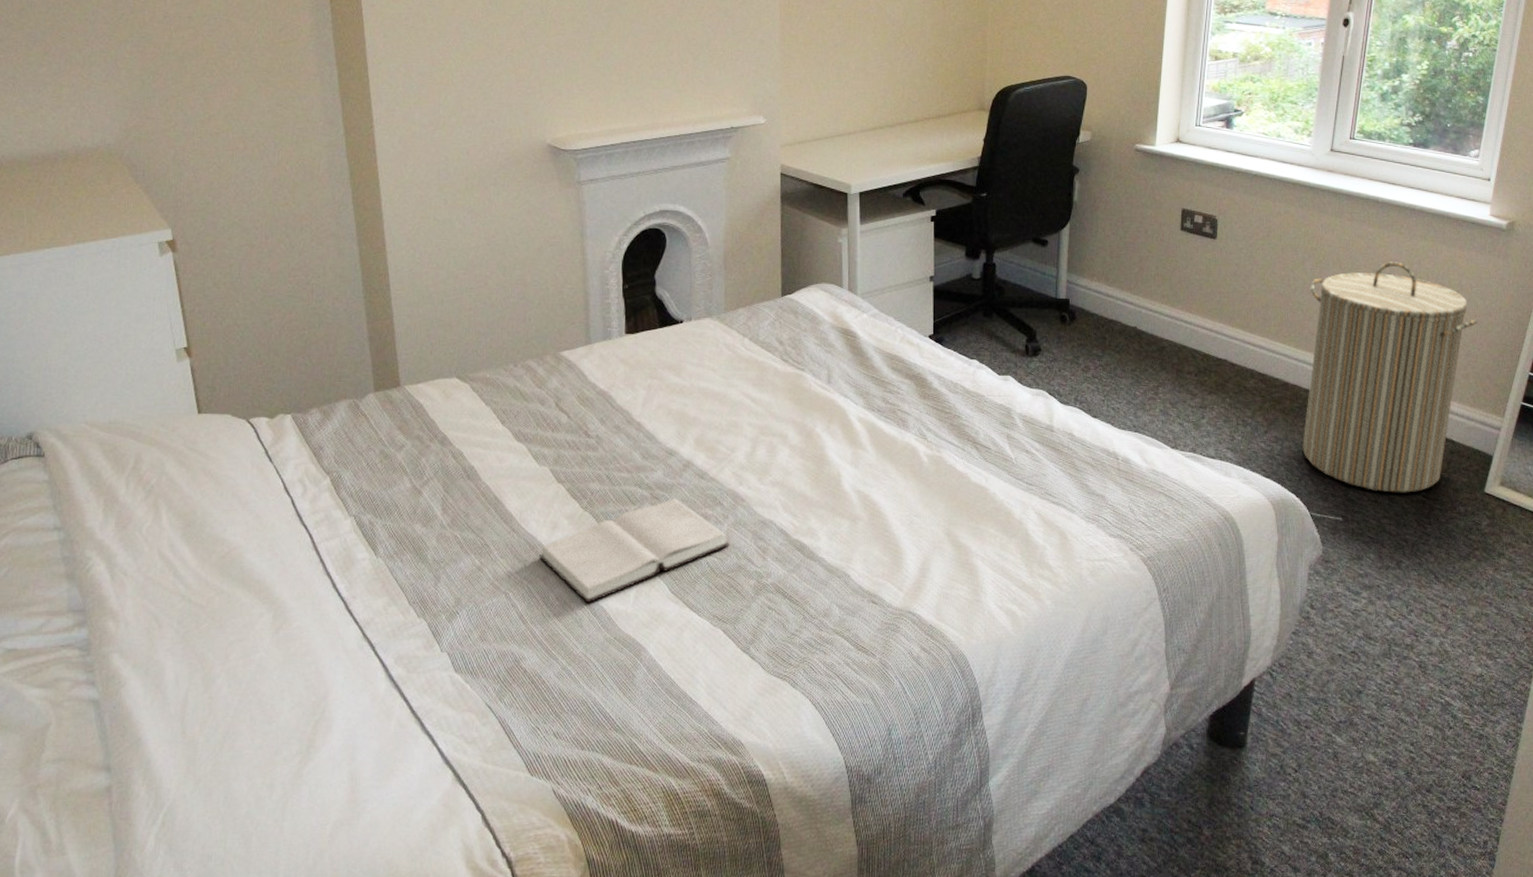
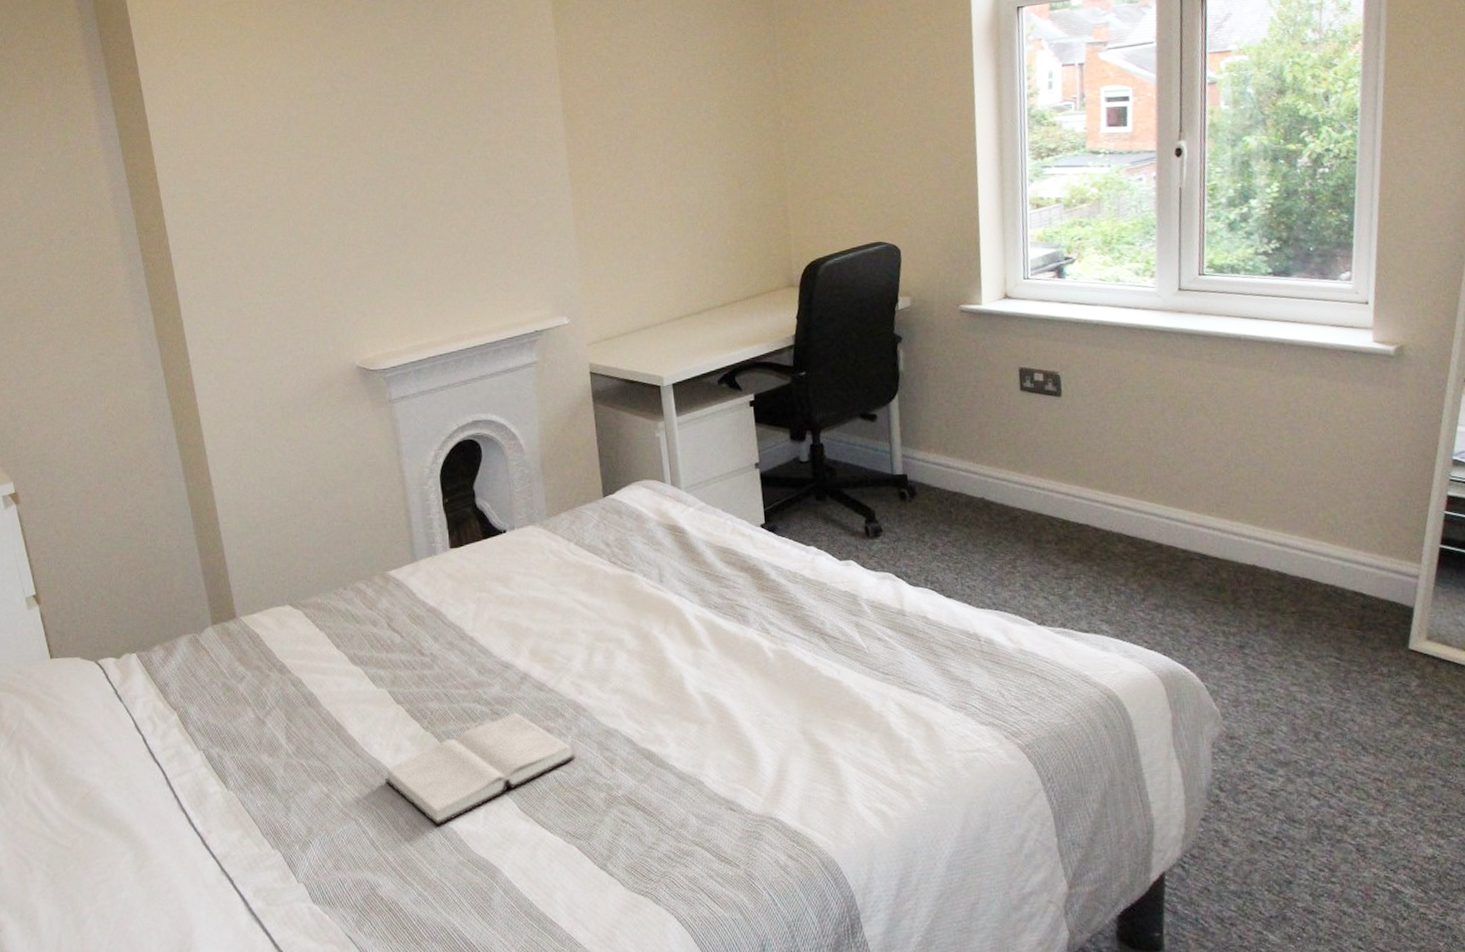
laundry hamper: present [1302,262,1478,493] -> none [1173,402,1375,657]

